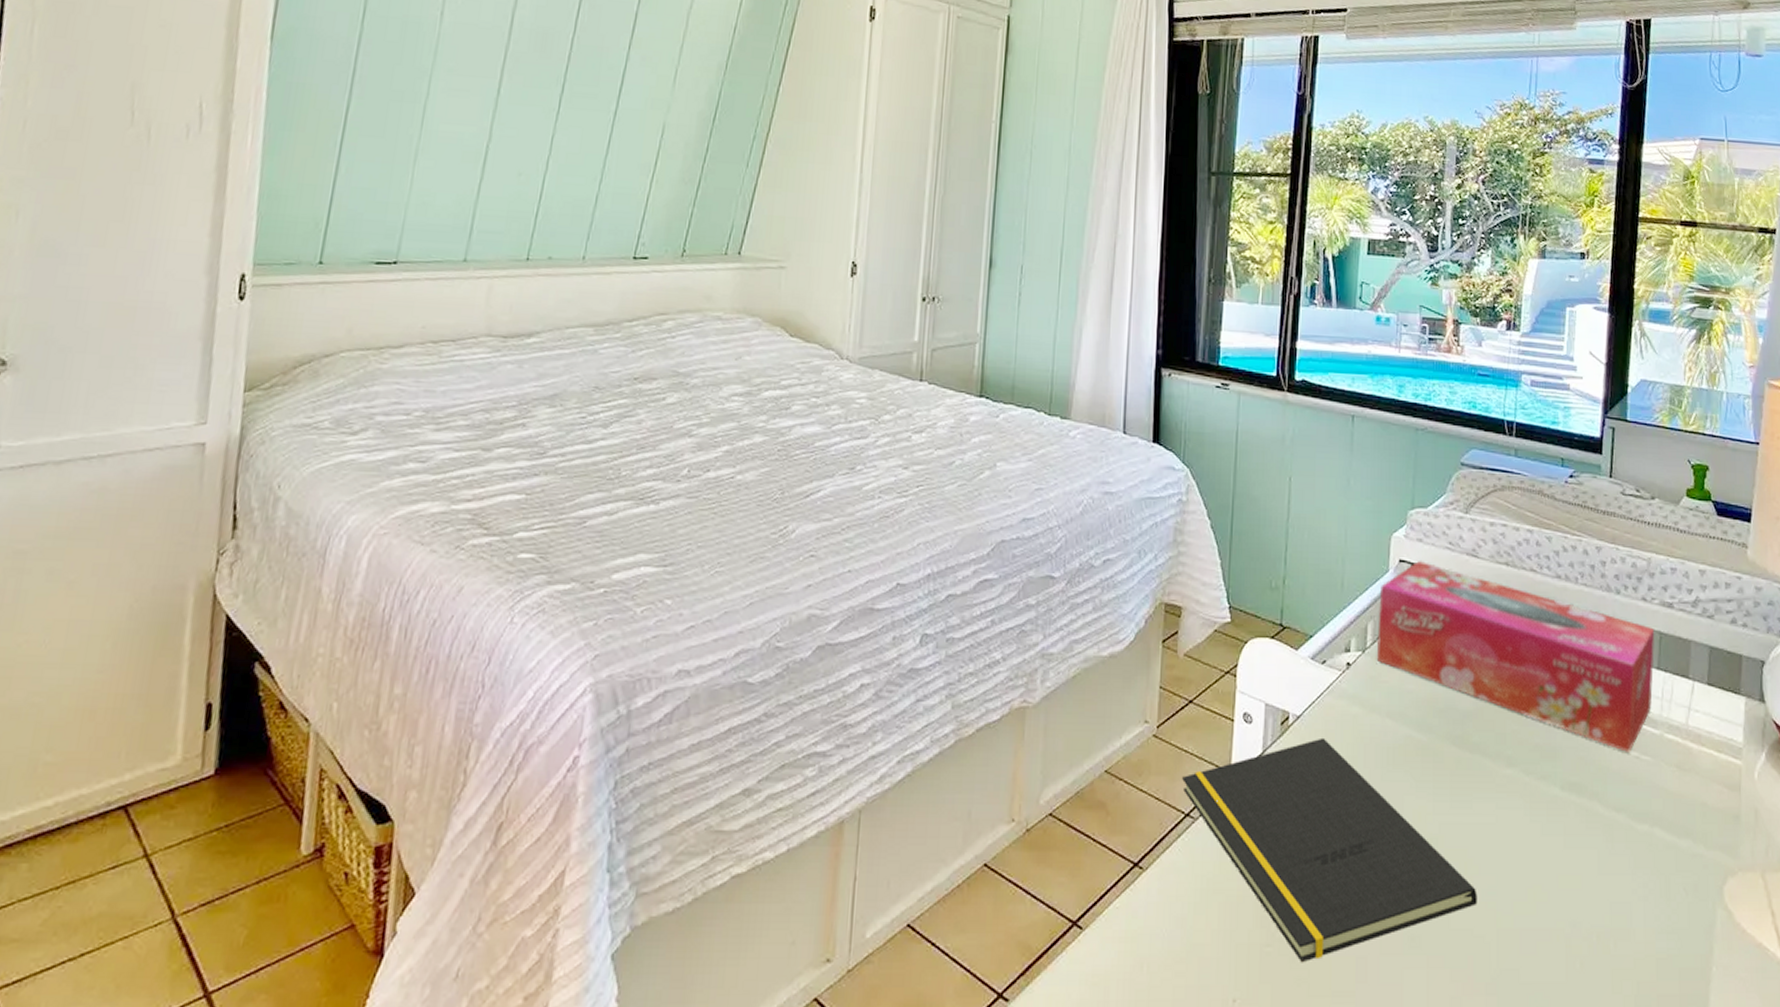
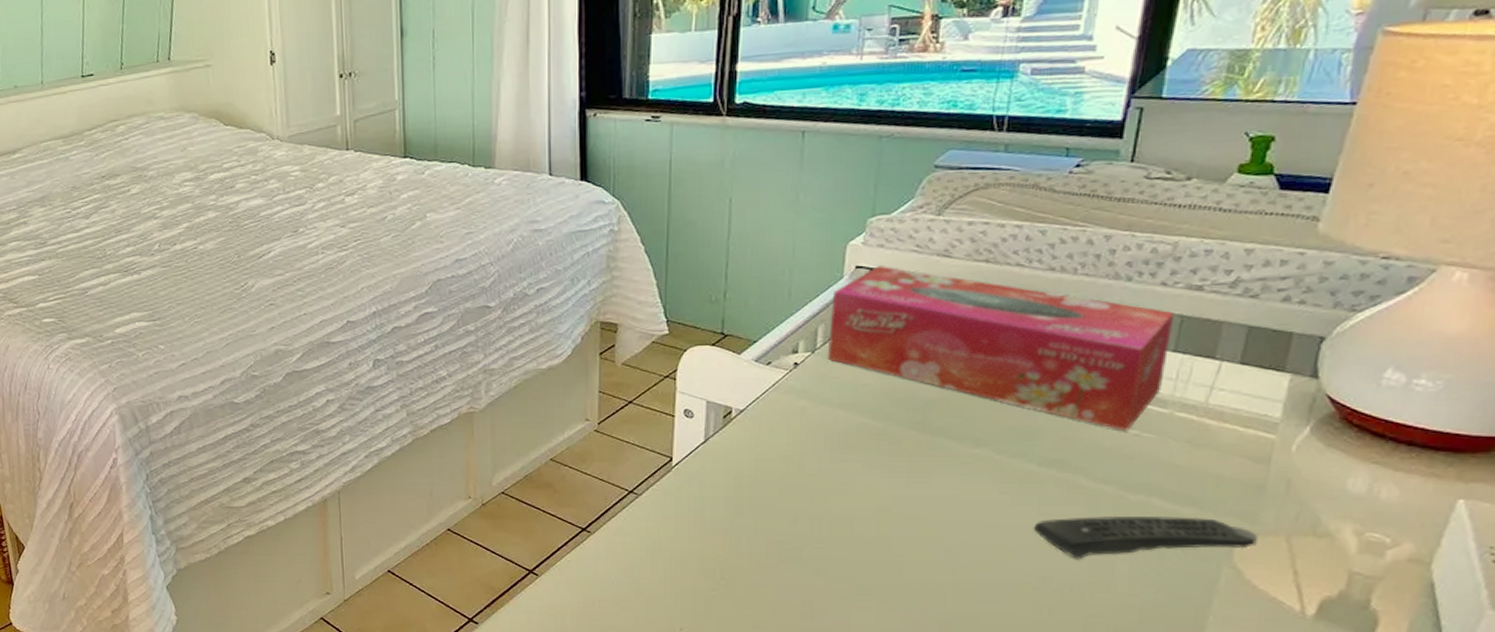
notepad: present [1182,737,1477,963] -> none [625,427,934,604]
remote control: none [1561,848,1741,900] -> present [1033,515,1259,559]

